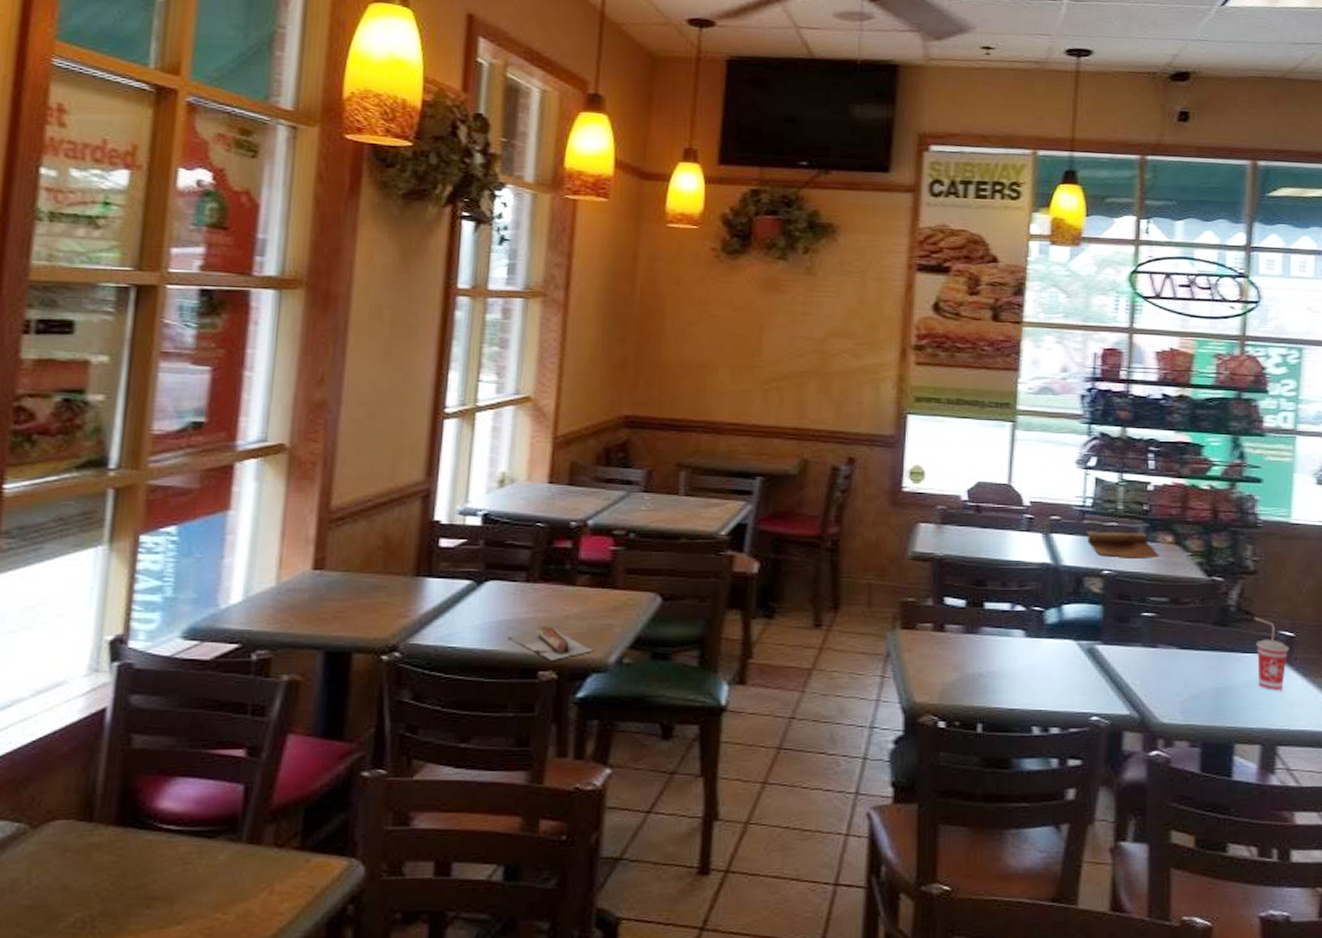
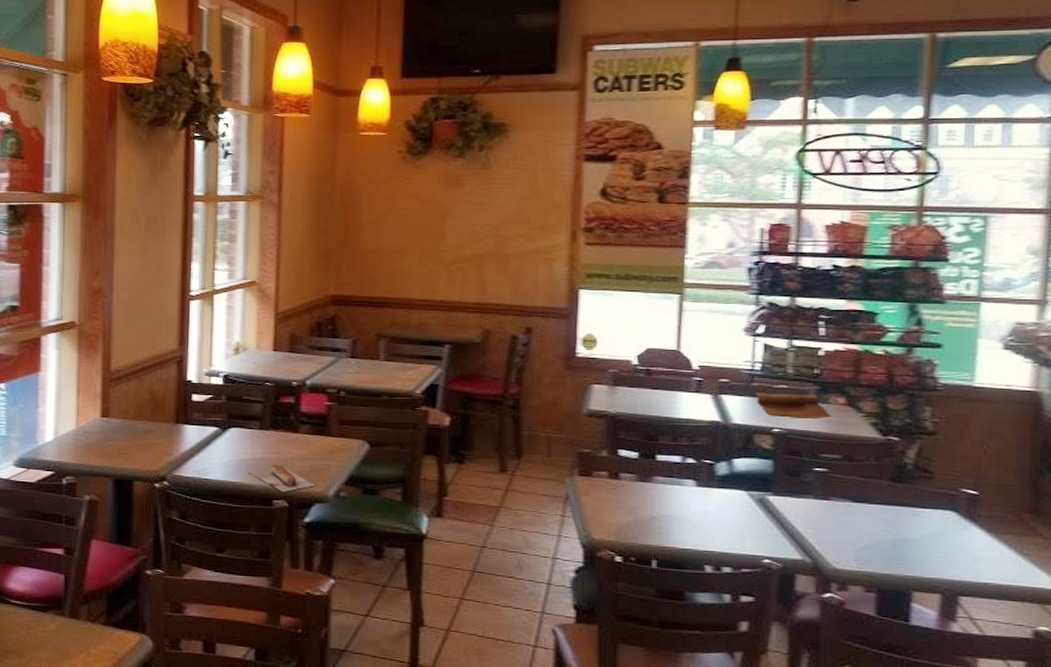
beverage cup: present [1254,616,1290,691] -> none [933,474,973,545]

